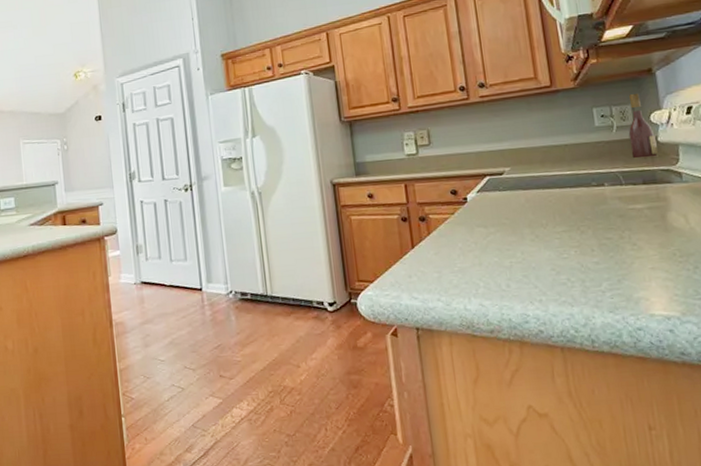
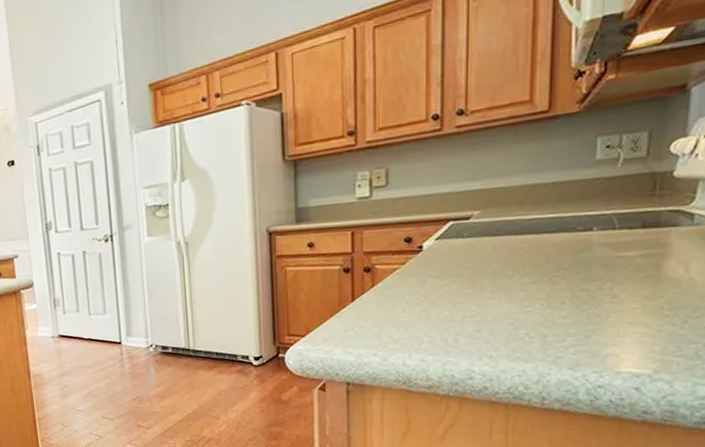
wine bottle: present [628,94,658,159] -> none [635,117,671,198]

